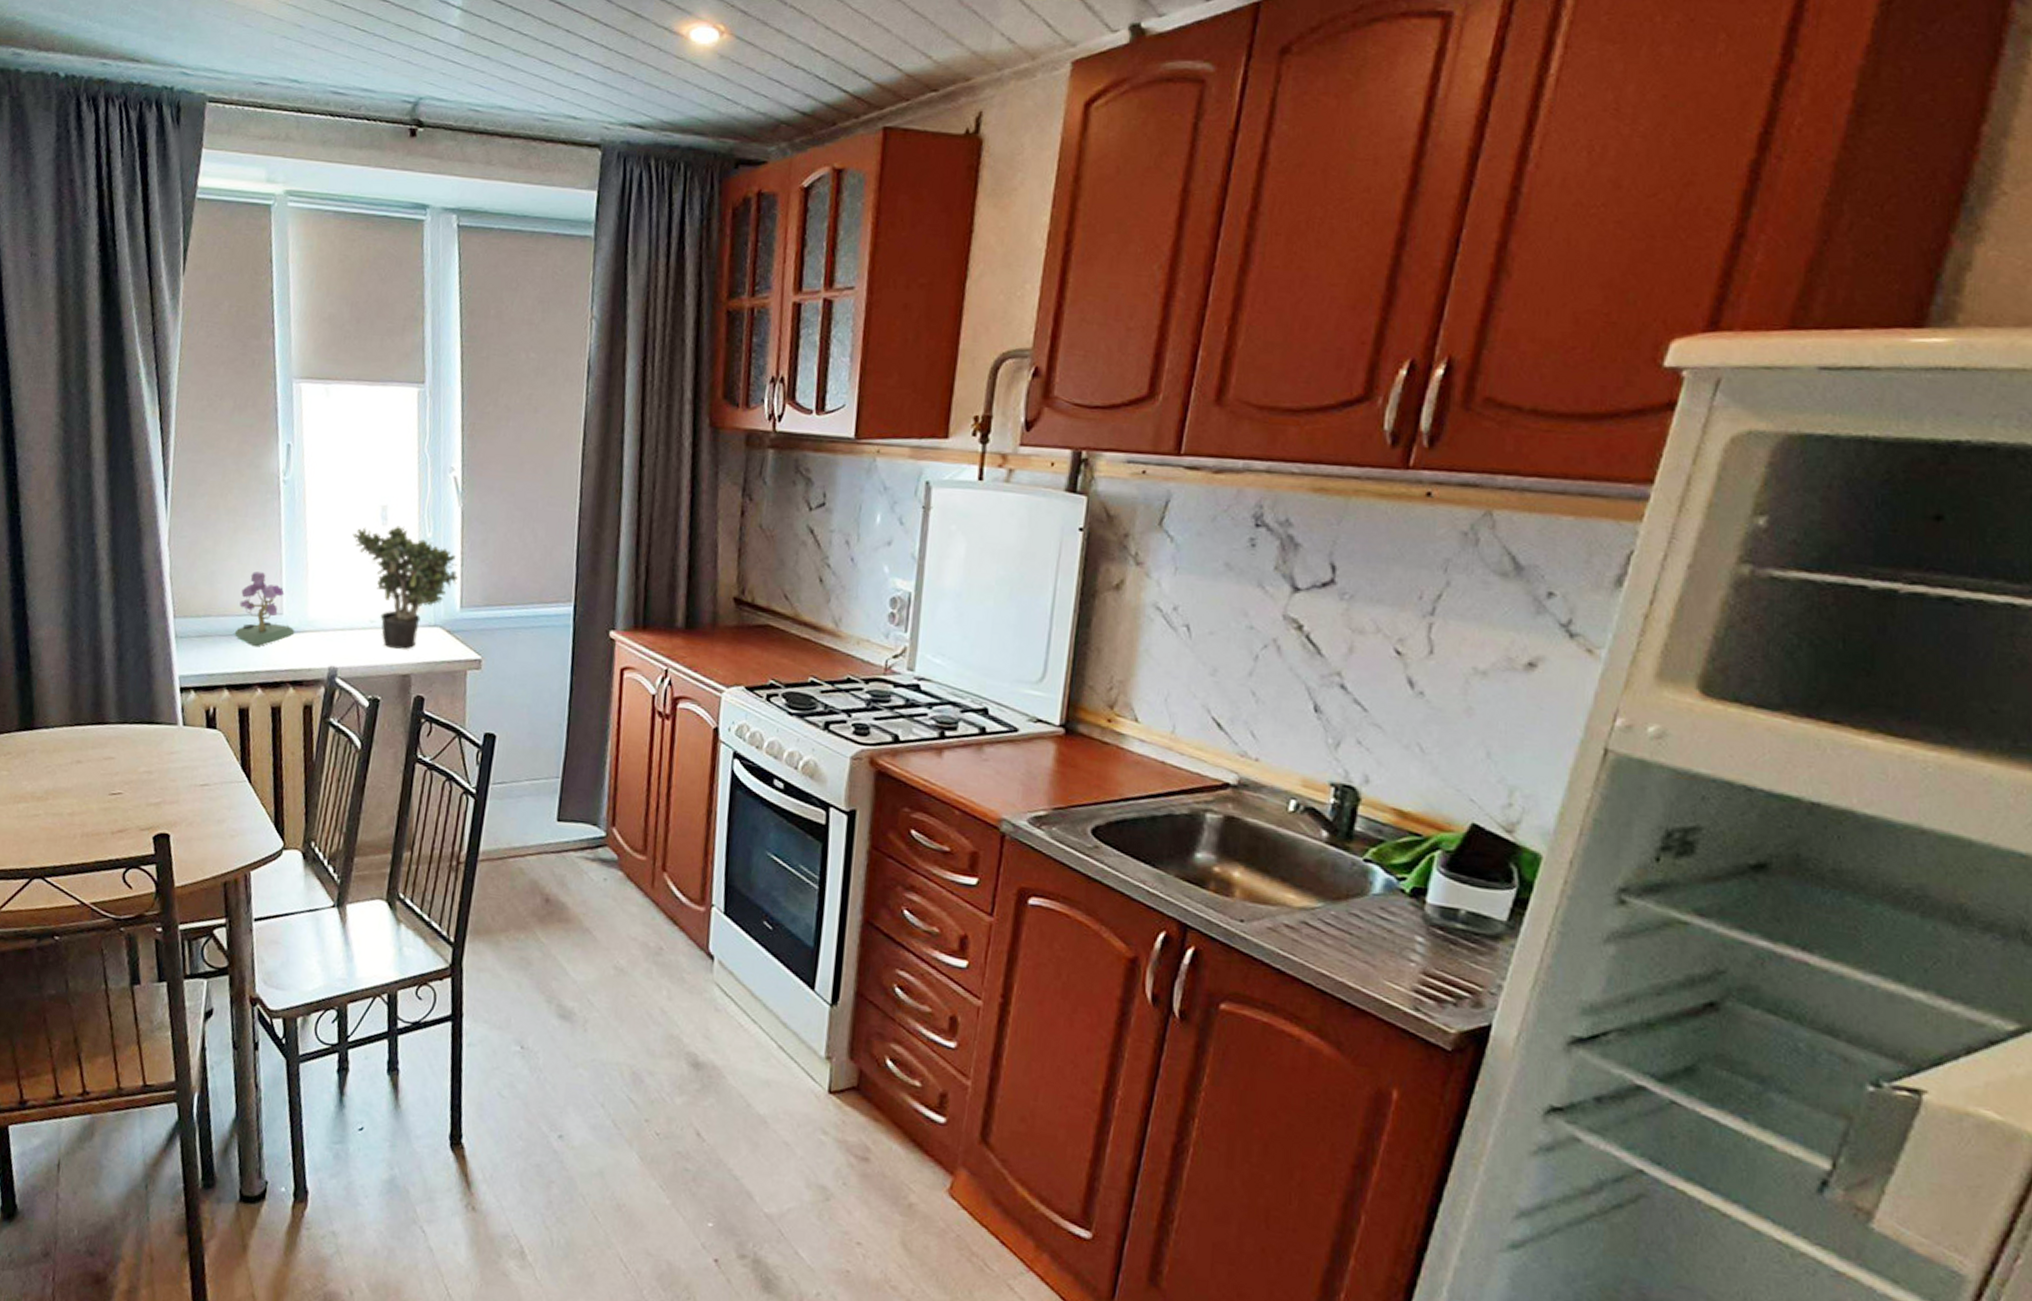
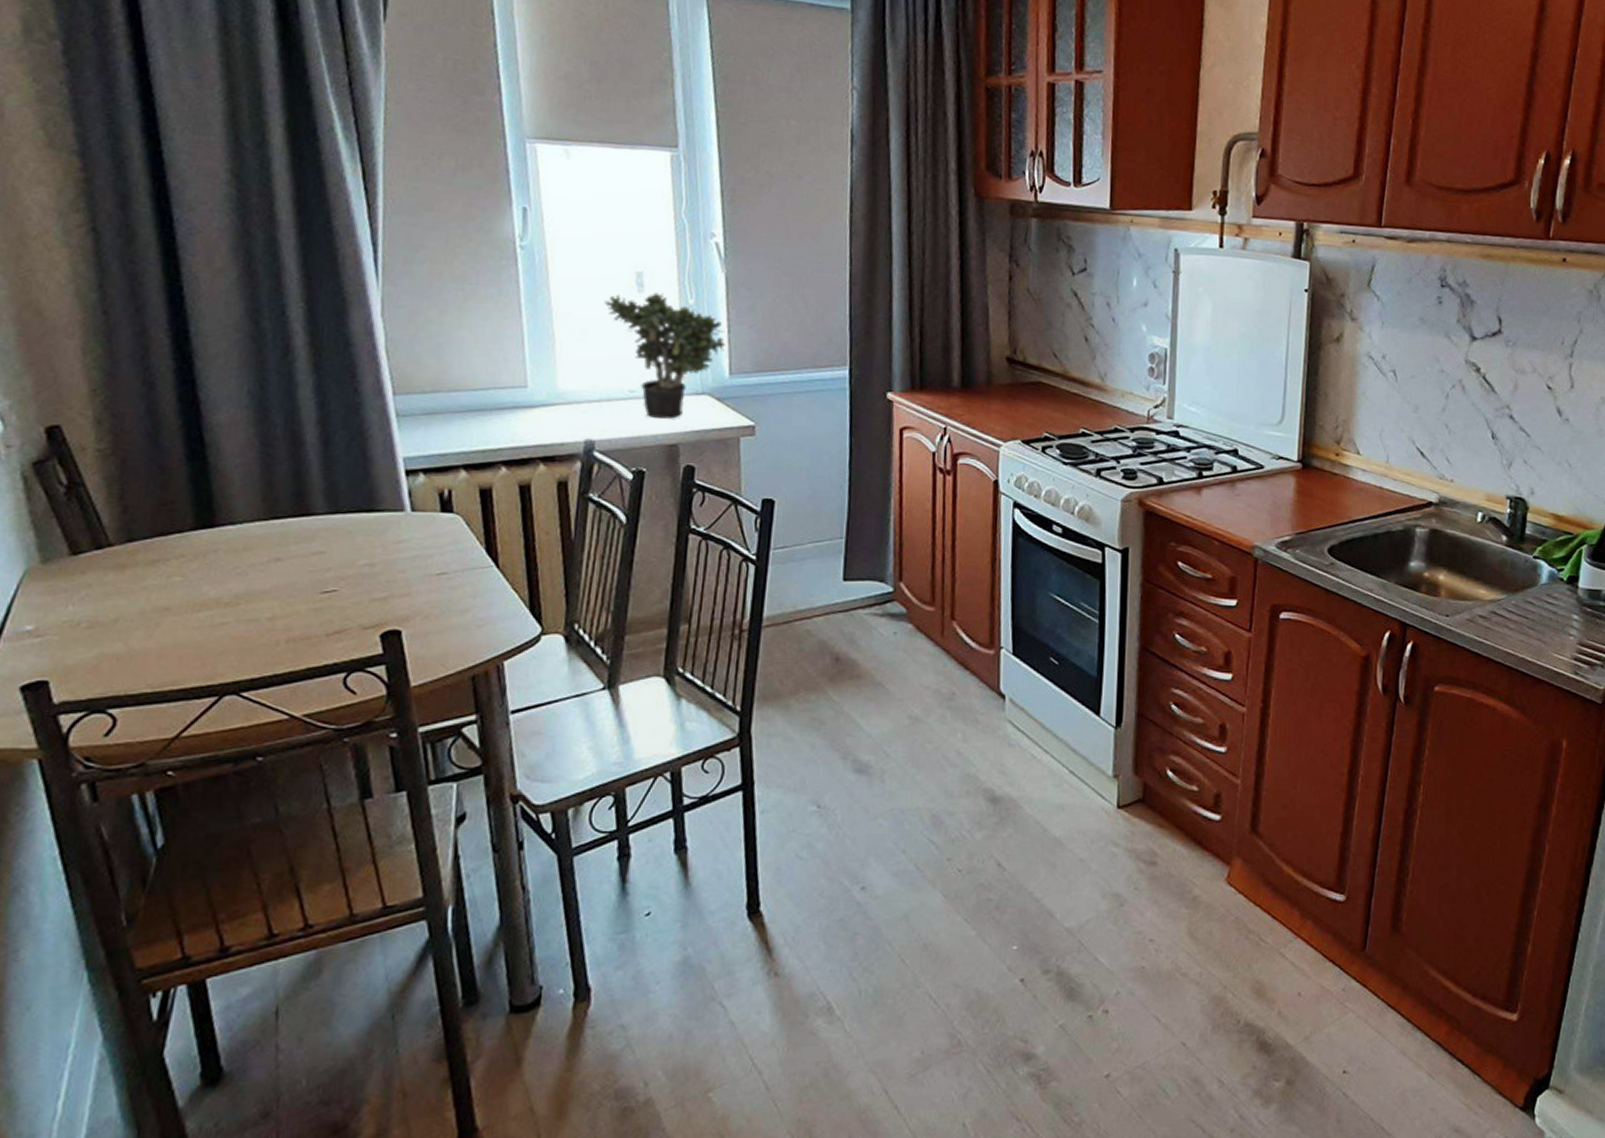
flowering plant: present [234,571,295,647] -> none [469,343,543,423]

